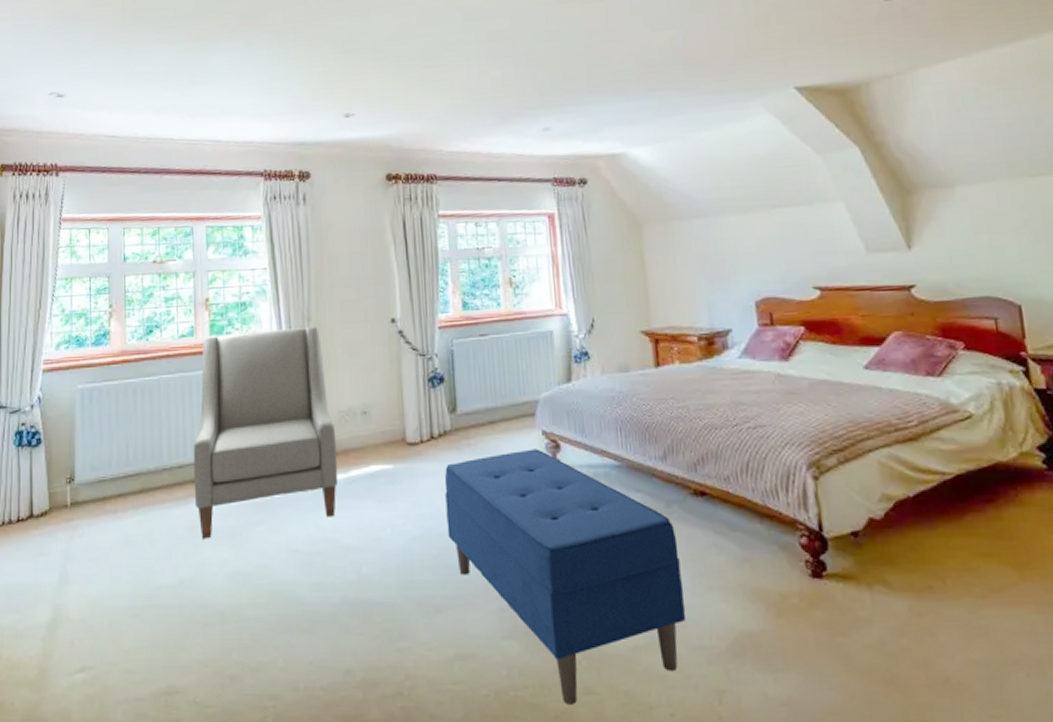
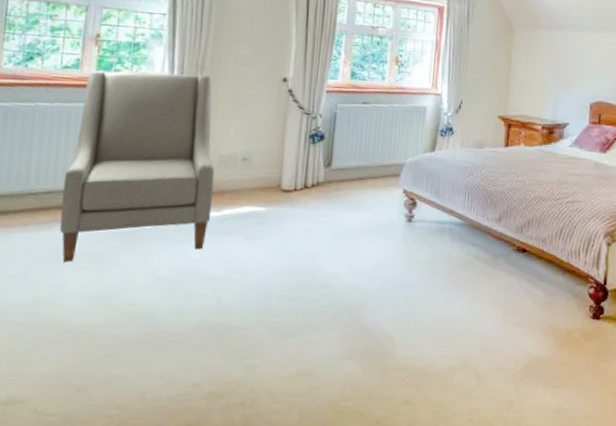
bench: present [445,449,685,706] -> none [307,204,498,414]

